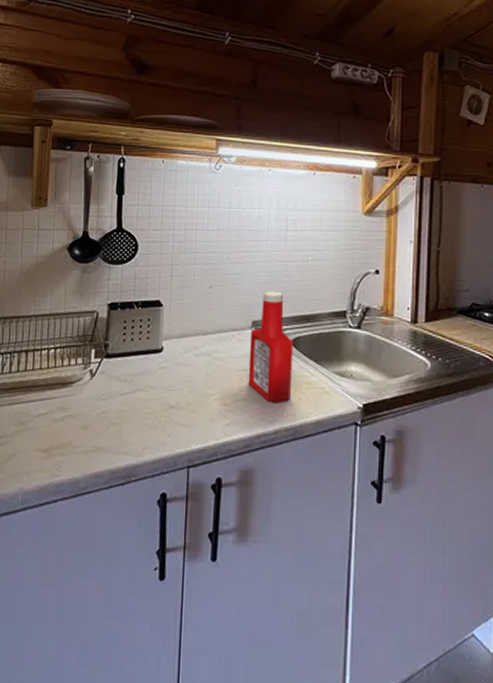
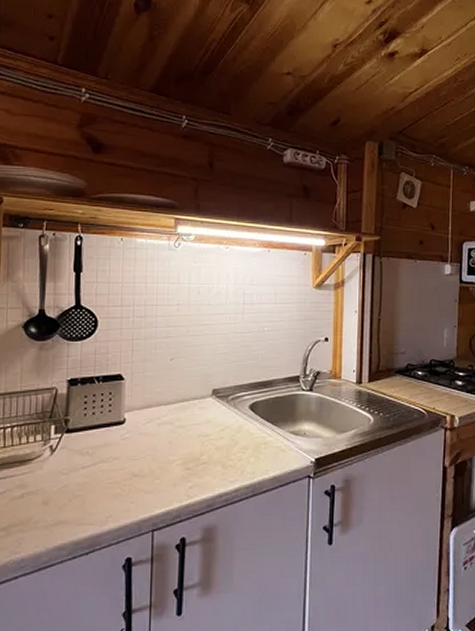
ketchup bottle: present [248,291,293,403] -> none [209,361,251,464]

